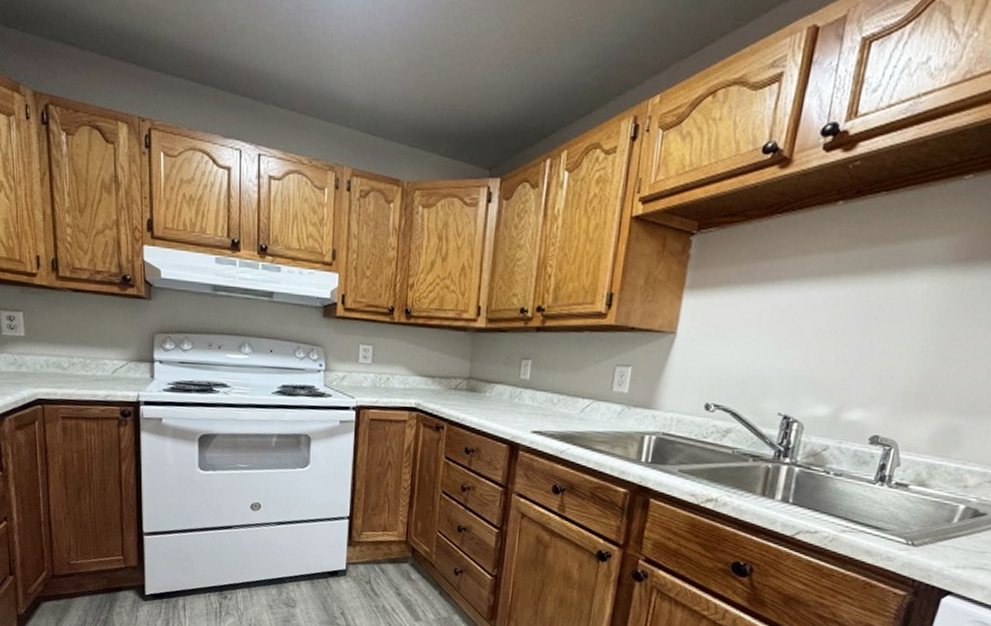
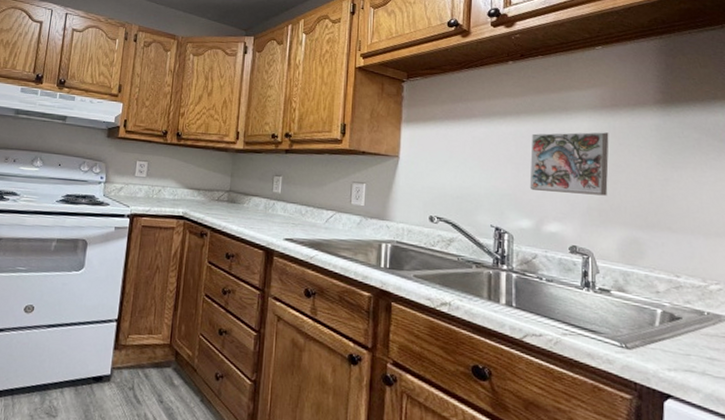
decorative tile: none [834,295,954,376] -> present [529,132,609,196]

